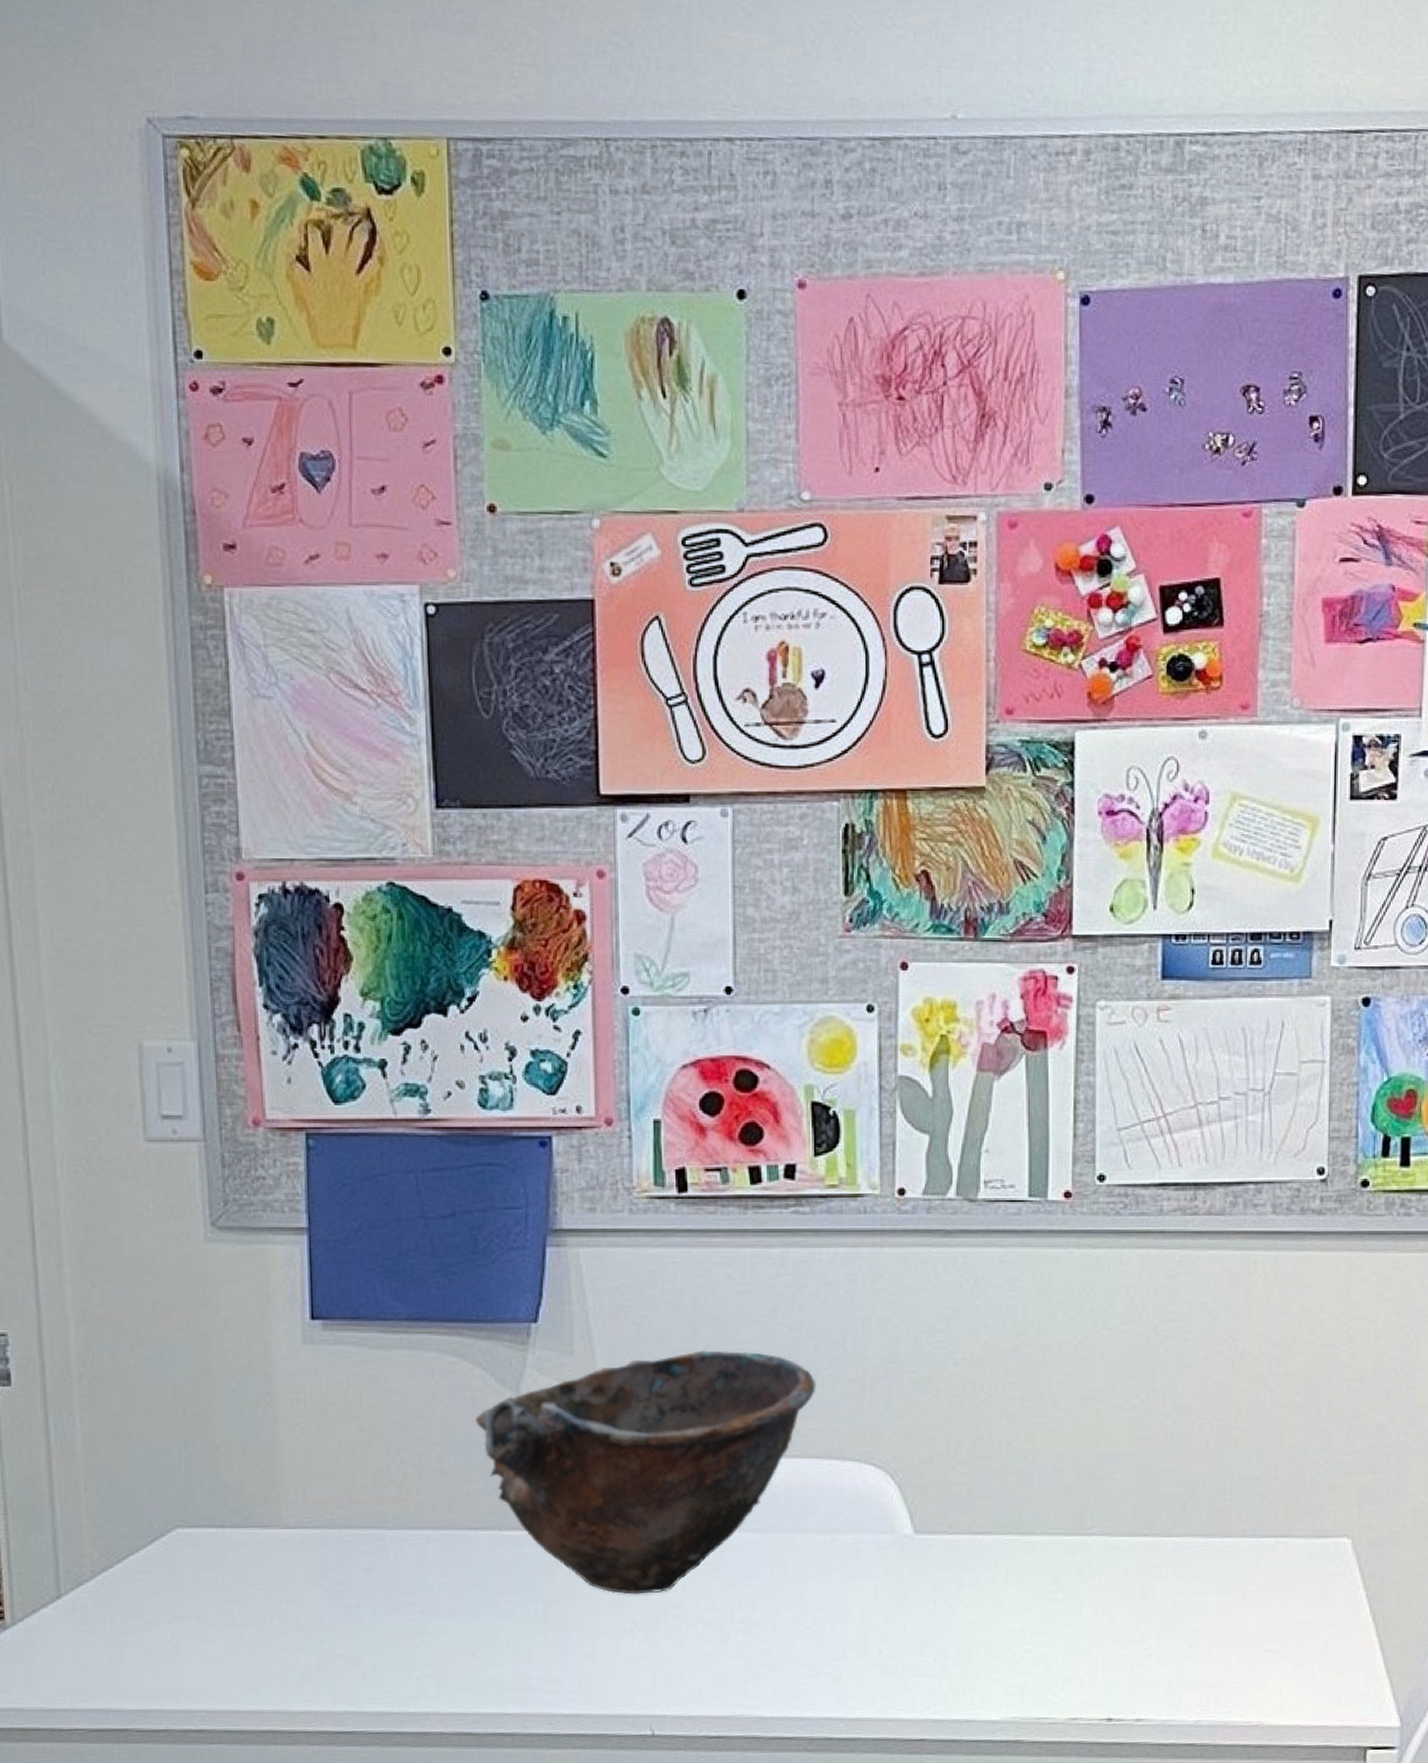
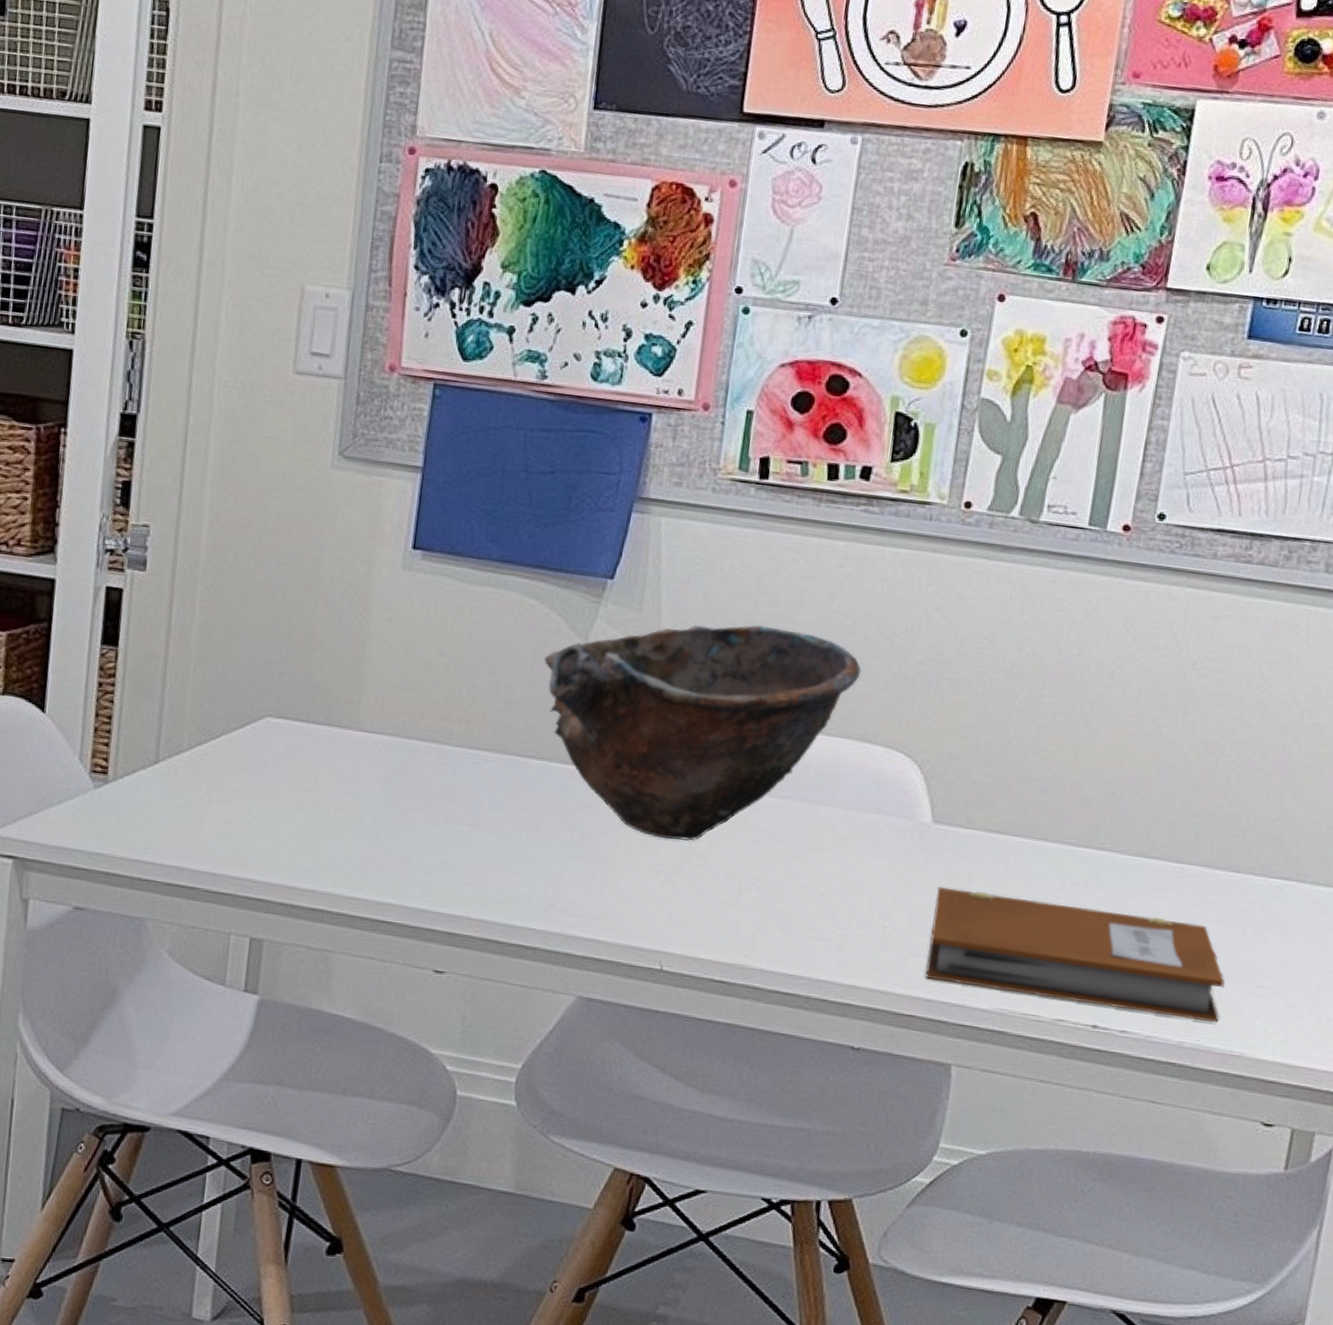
notebook: none [928,1596,1232,1699] -> present [925,887,1225,1023]

